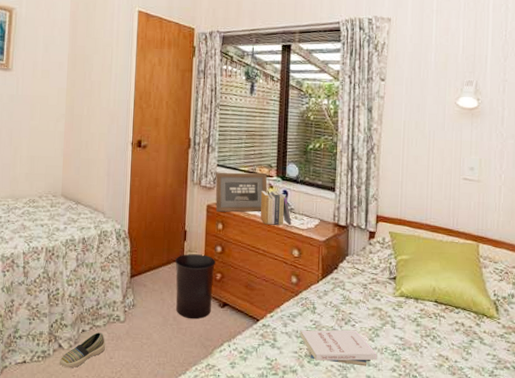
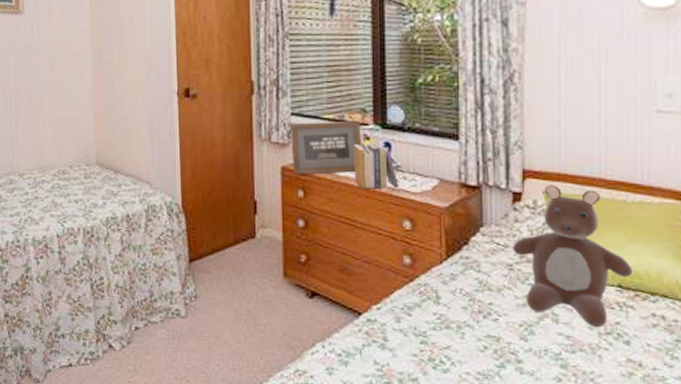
shoe: present [60,332,105,368] -> none [112,330,165,373]
waste bin: present [175,254,215,319] -> none [245,230,297,312]
books: present [300,329,377,367] -> none [420,325,533,374]
teddy bear: none [367,227,445,332] -> present [512,185,633,328]

